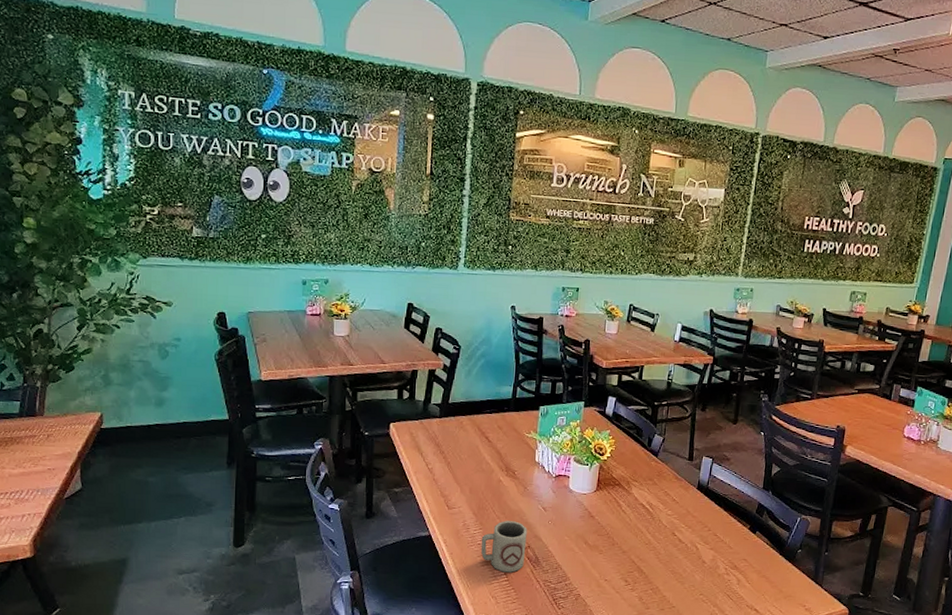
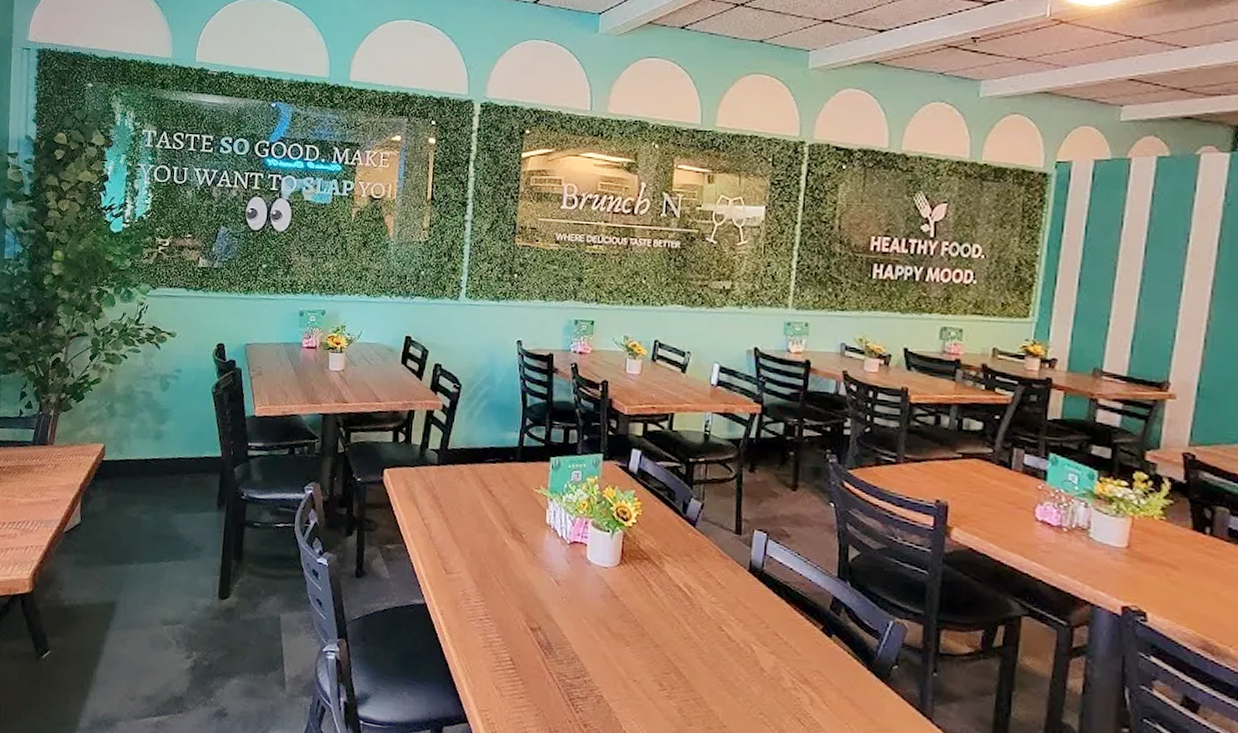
cup: present [481,521,527,573] -> none [483,593,537,659]

